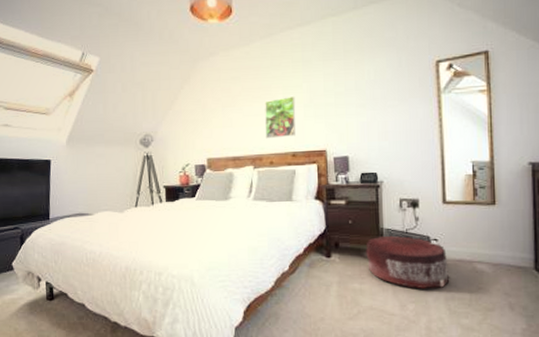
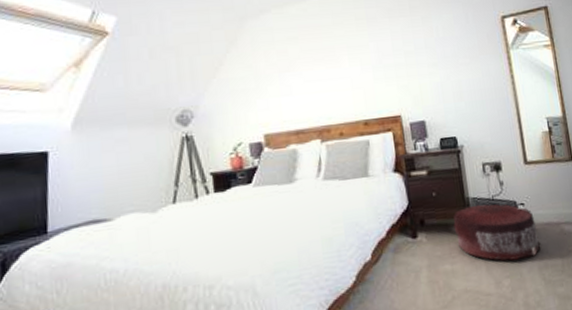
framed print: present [265,97,296,139] -> none [328,57,366,107]

